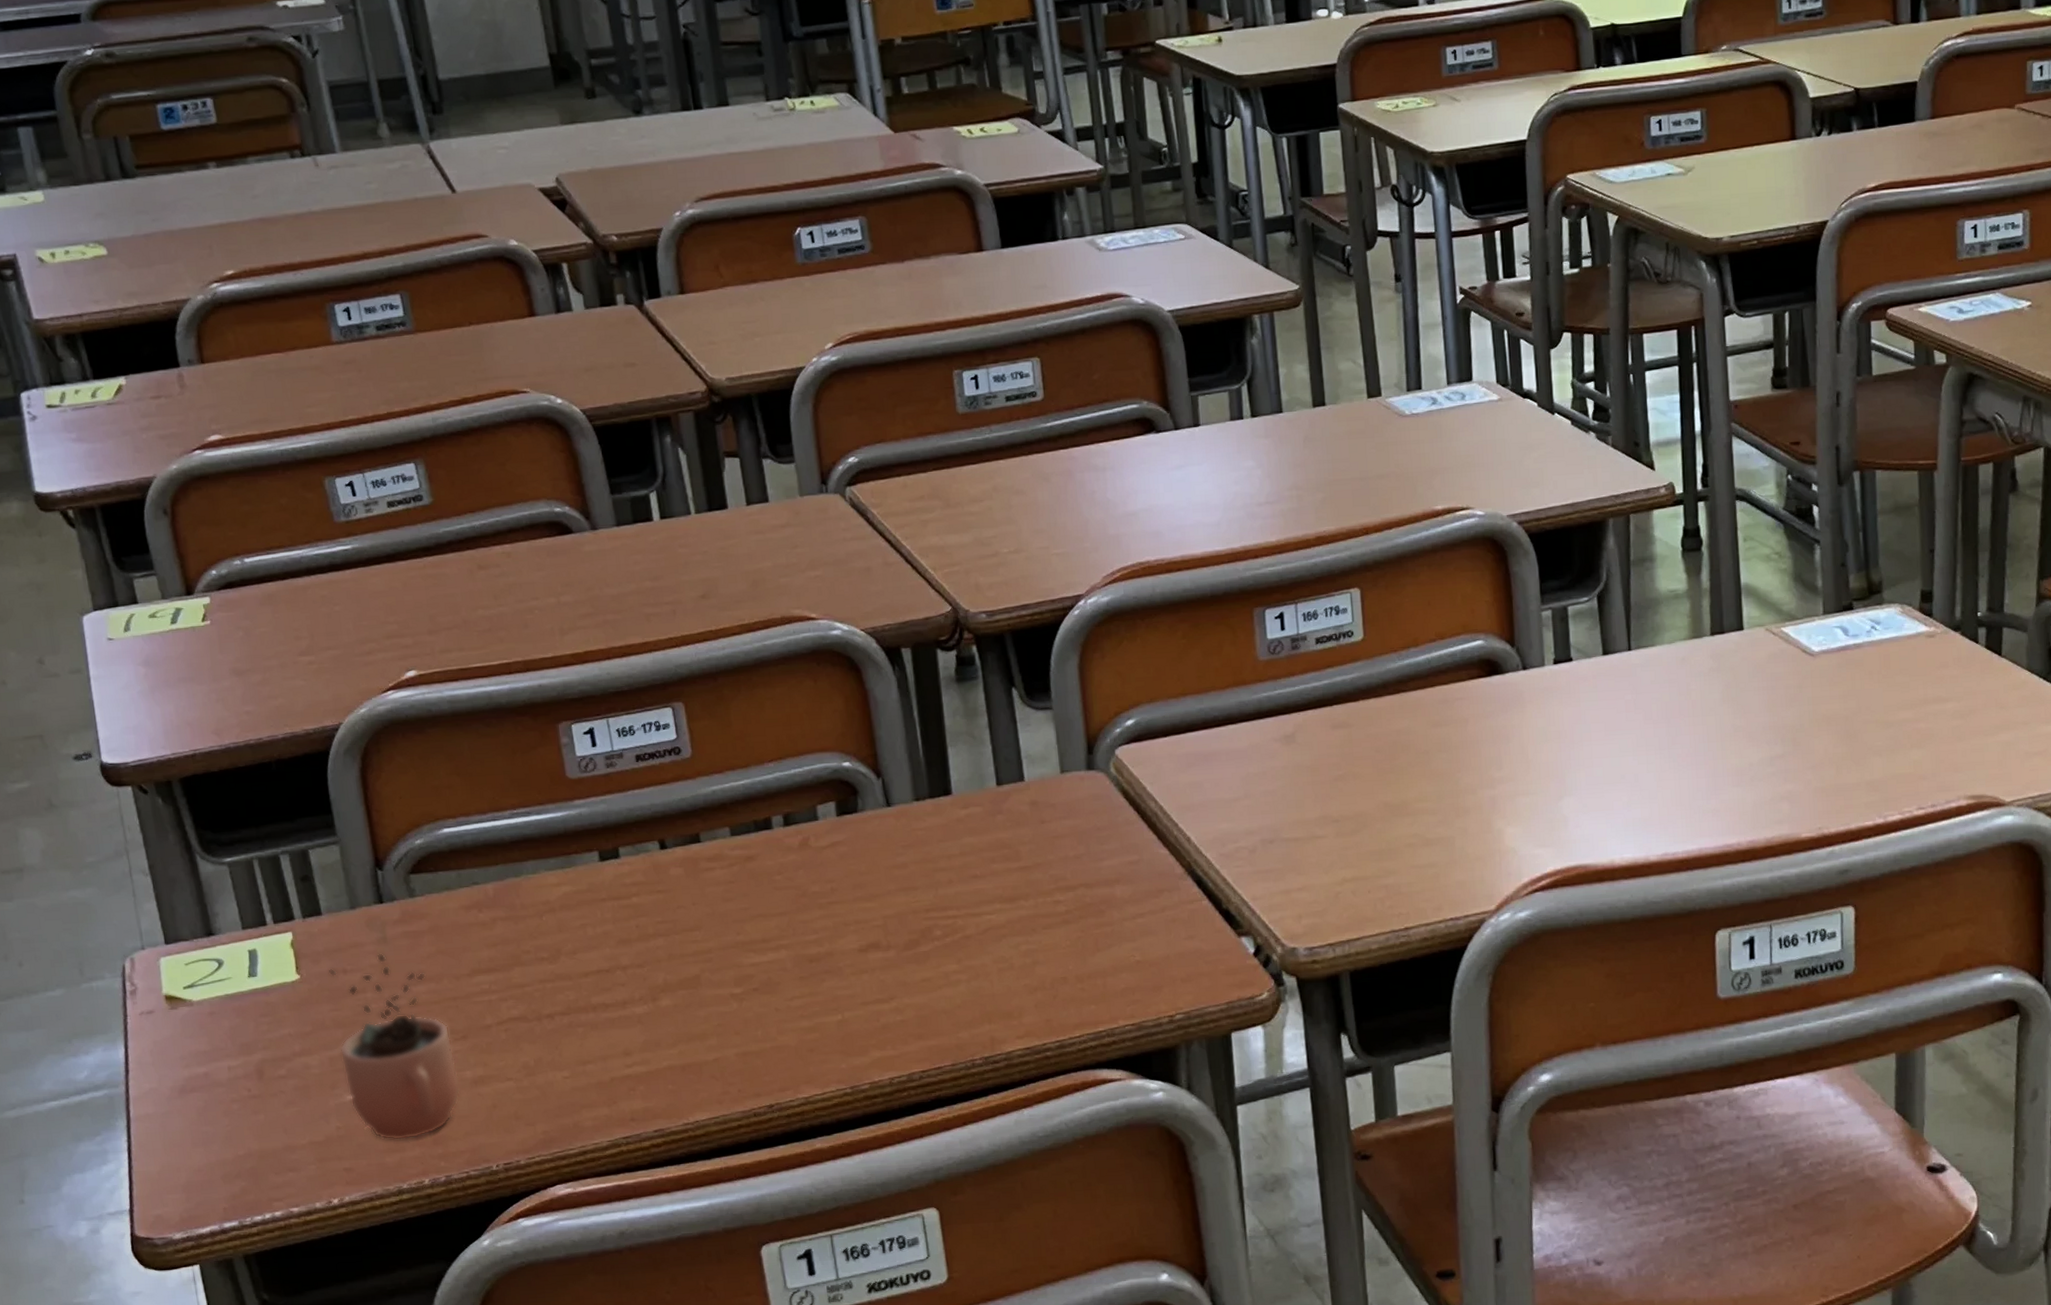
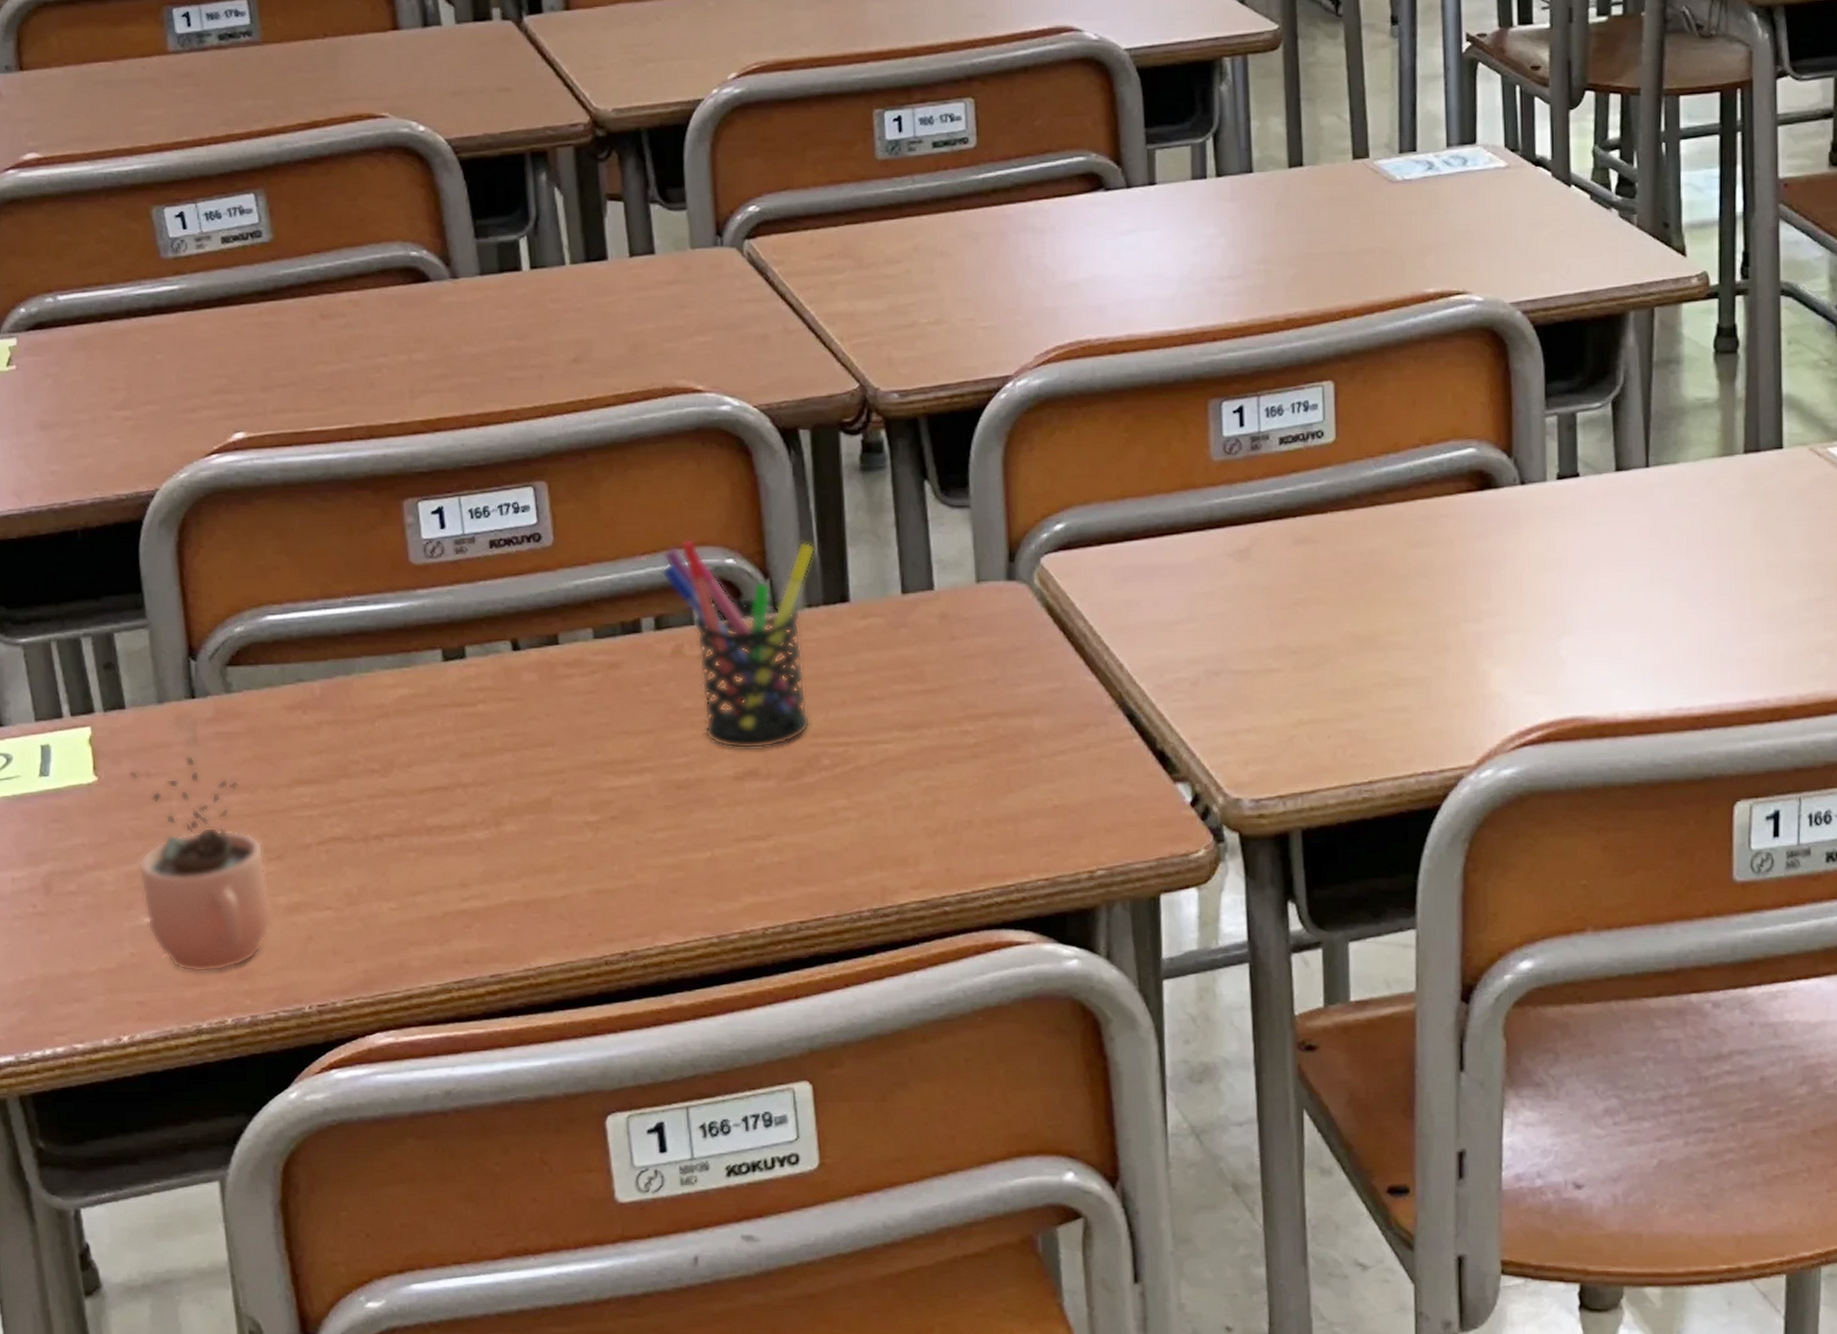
pen holder: none [787,745,923,926] -> present [662,538,815,749]

